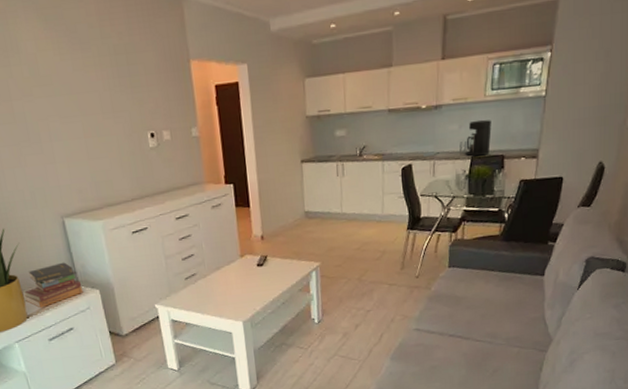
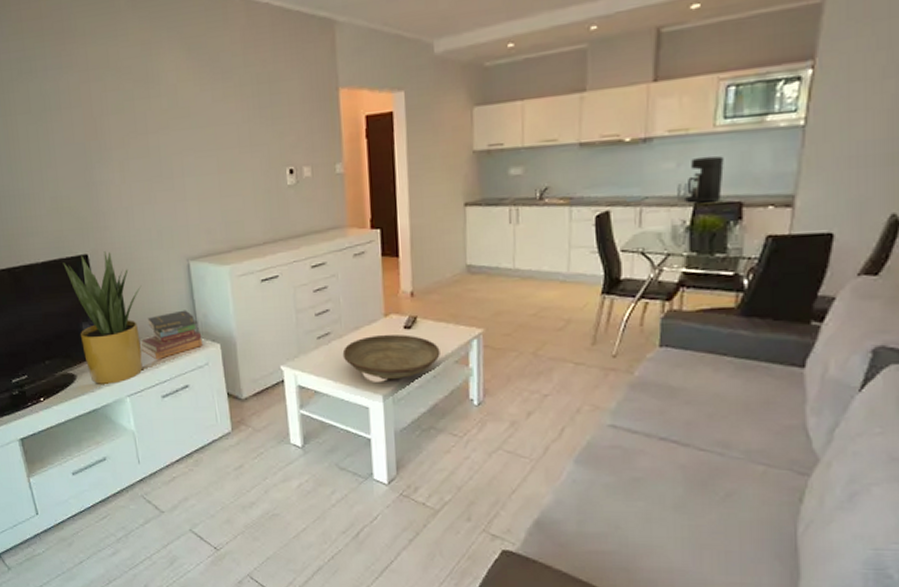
decorative bowl: none [207,271,287,310] -> present [342,334,440,380]

